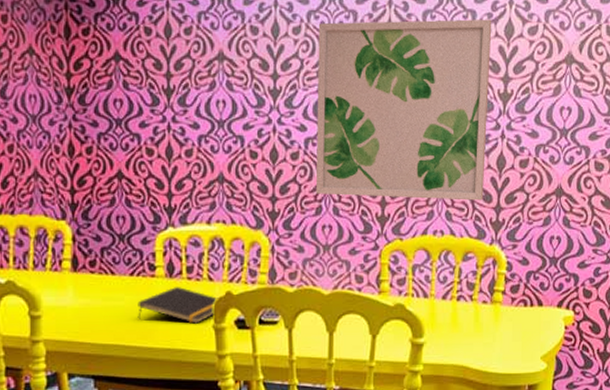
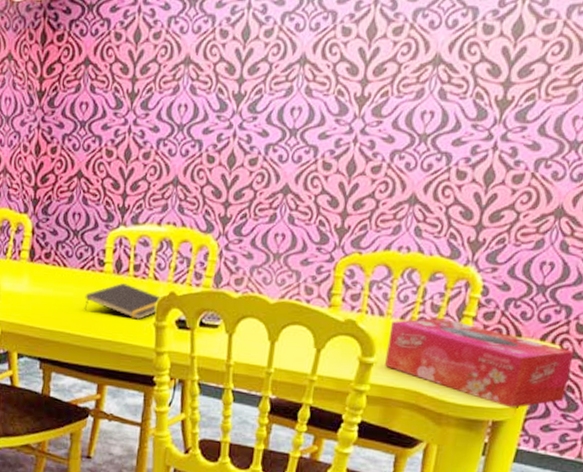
wall art: present [315,19,492,201] -> none [271,16,498,218]
tissue box: none [434,294,584,371] -> present [385,317,574,408]

